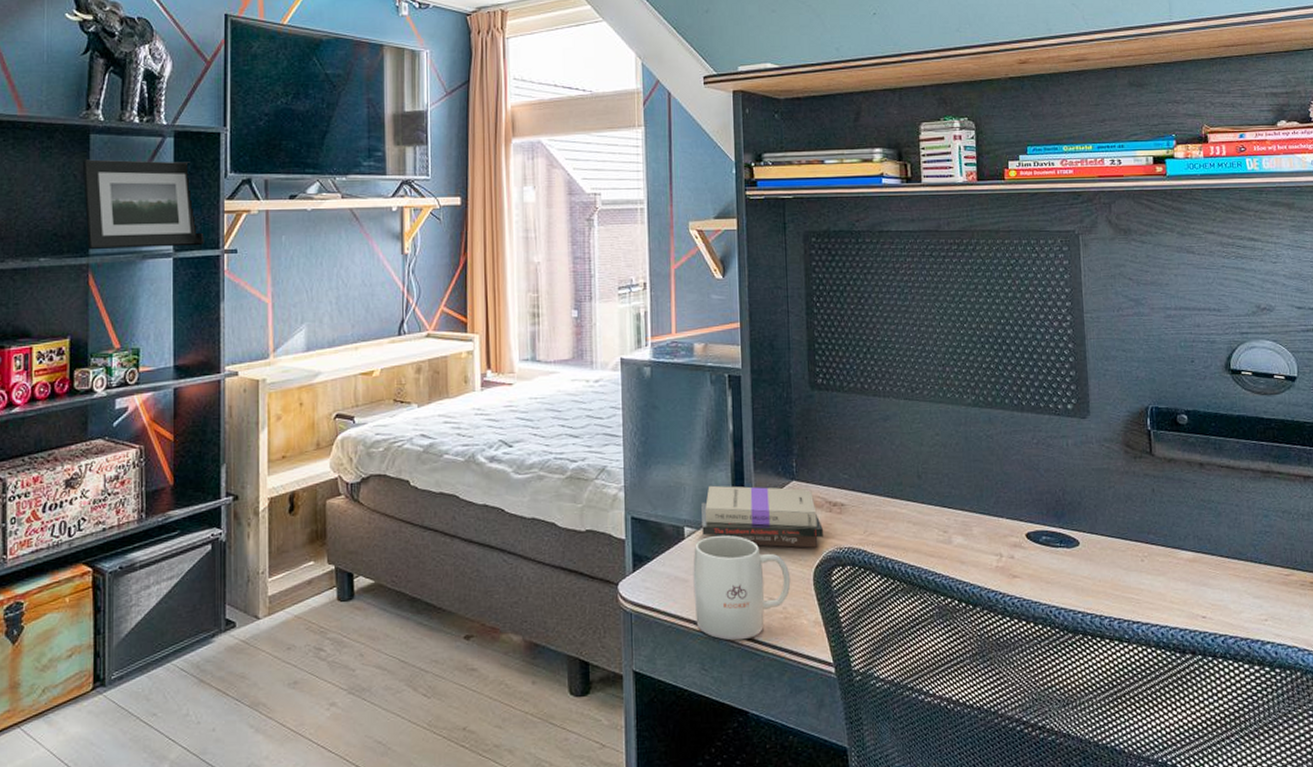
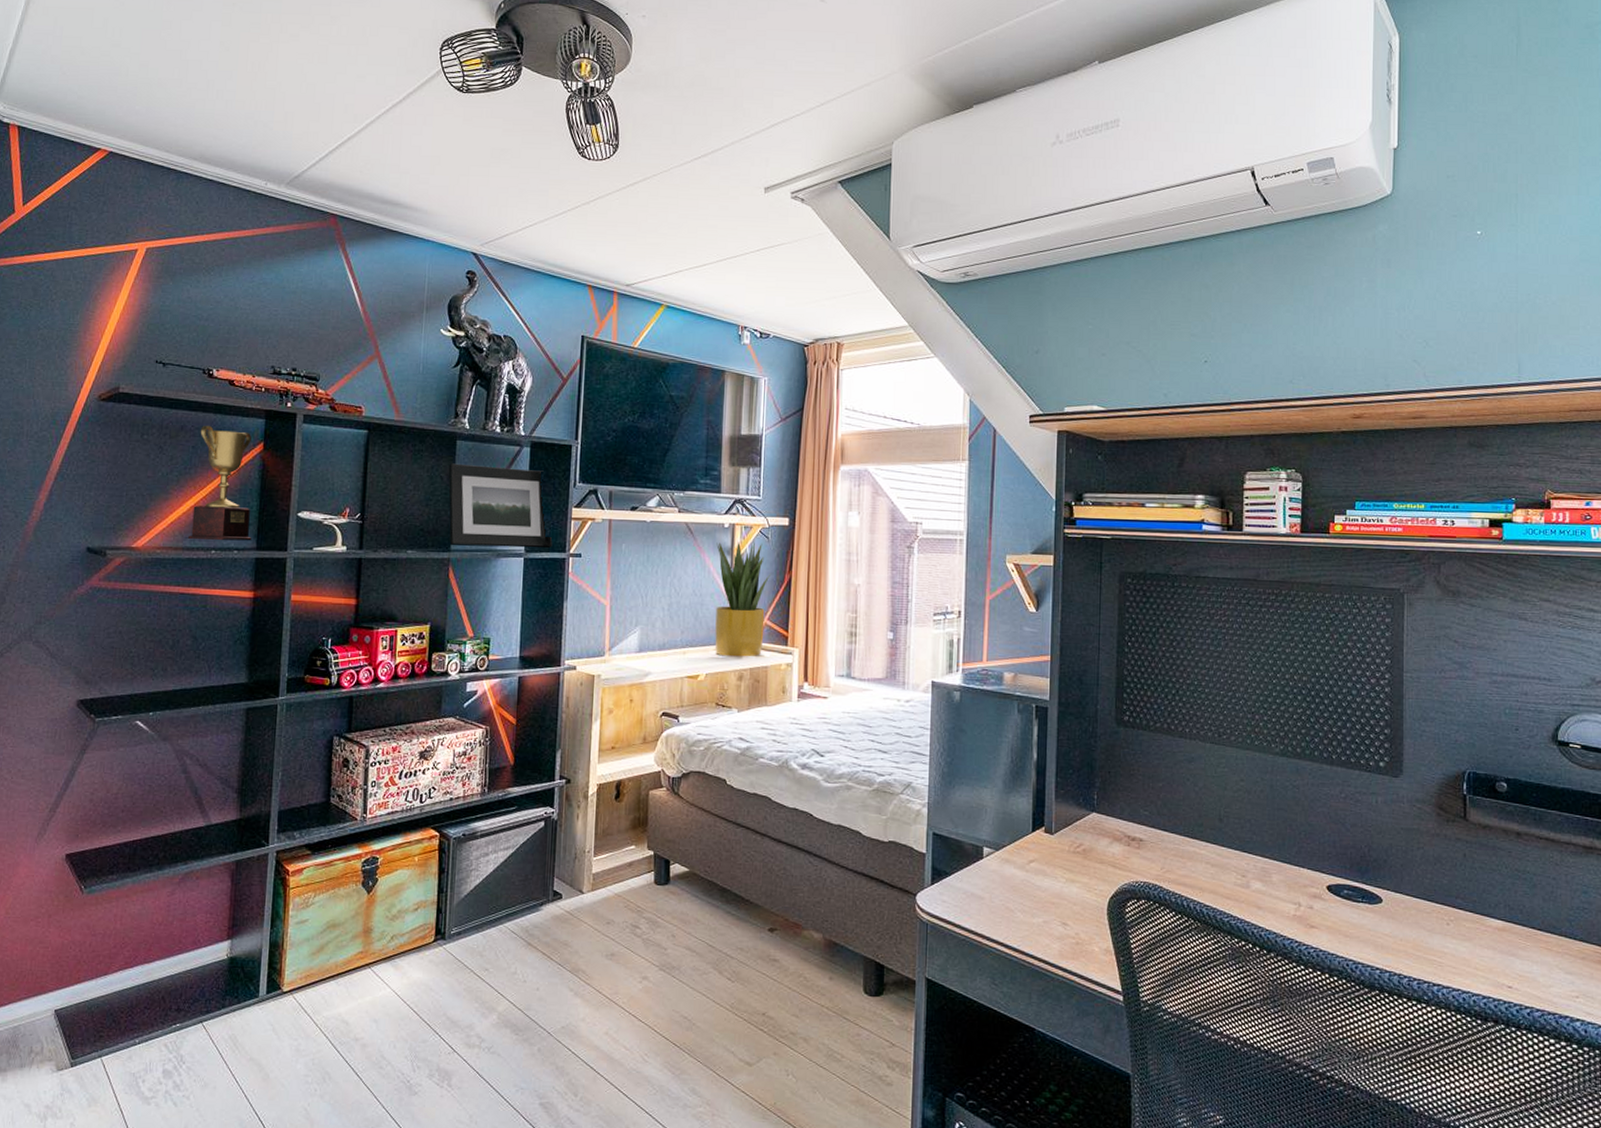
planter: none [385,222,446,349] -> present [715,540,772,657]
mug: present [693,535,791,641] -> none [988,857,1085,960]
books: present [701,485,823,548] -> none [1001,810,1120,879]

